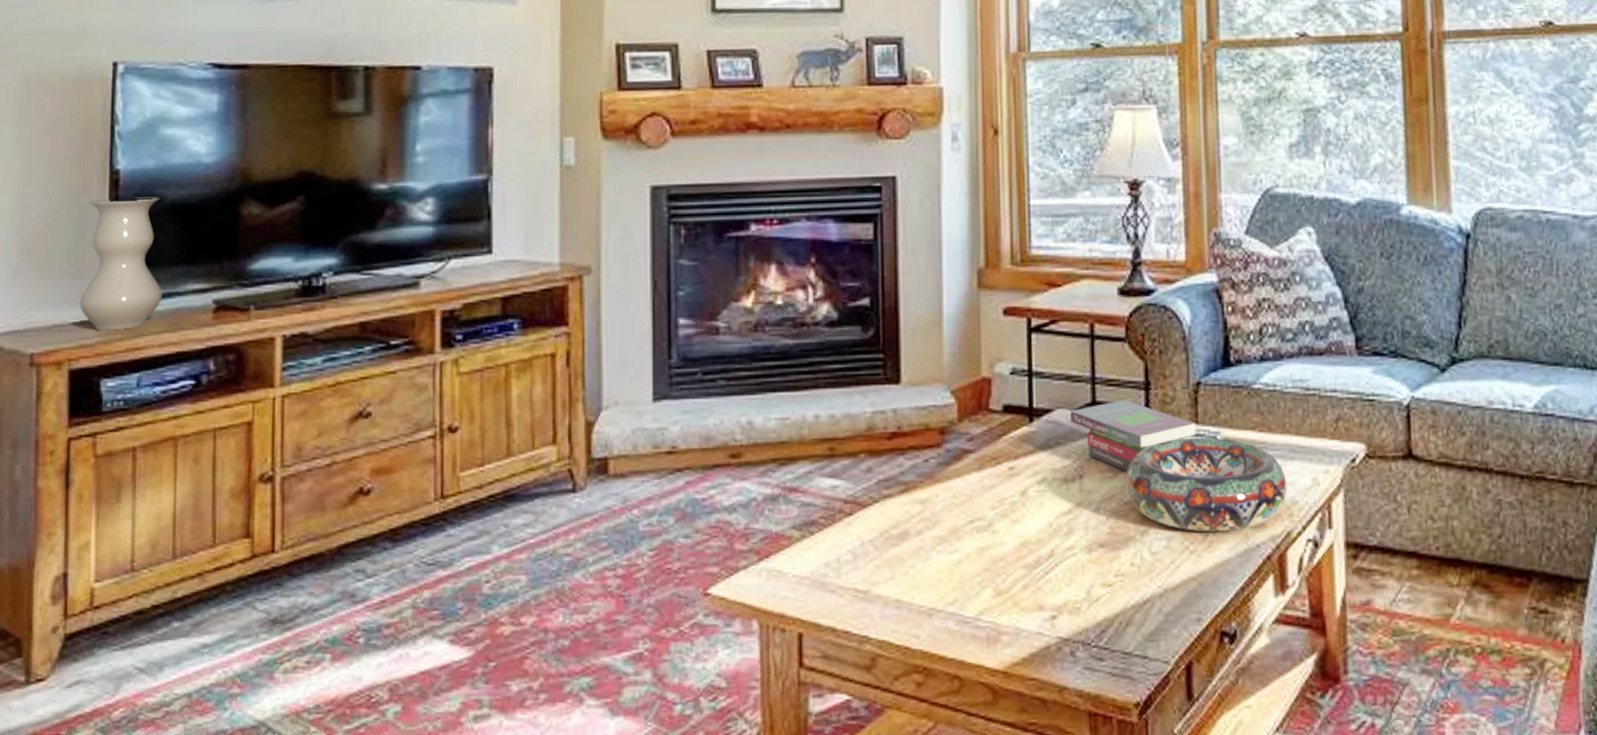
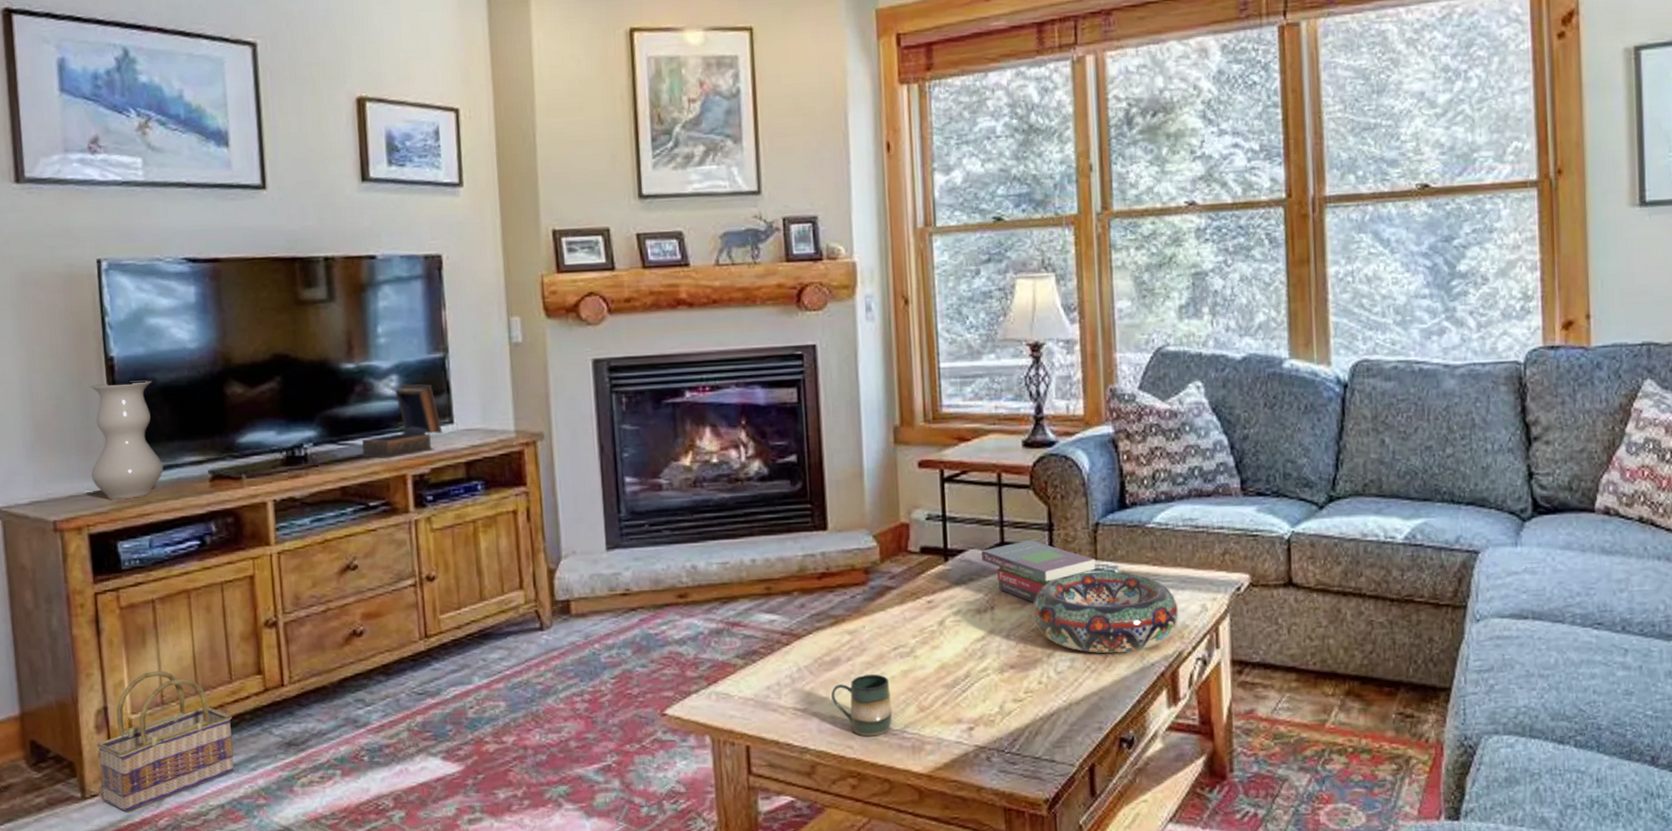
basket: none [49,531,211,701] -> present [96,670,234,813]
decorative box: none [383,208,479,292] -> present [359,384,443,459]
mug: none [898,550,966,625] -> present [831,674,893,737]

